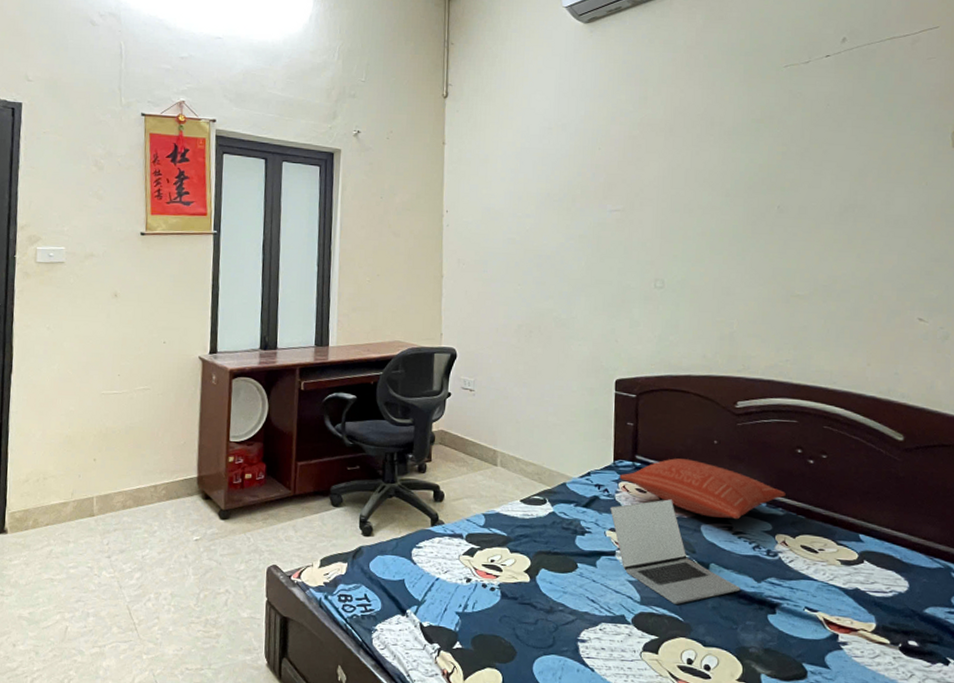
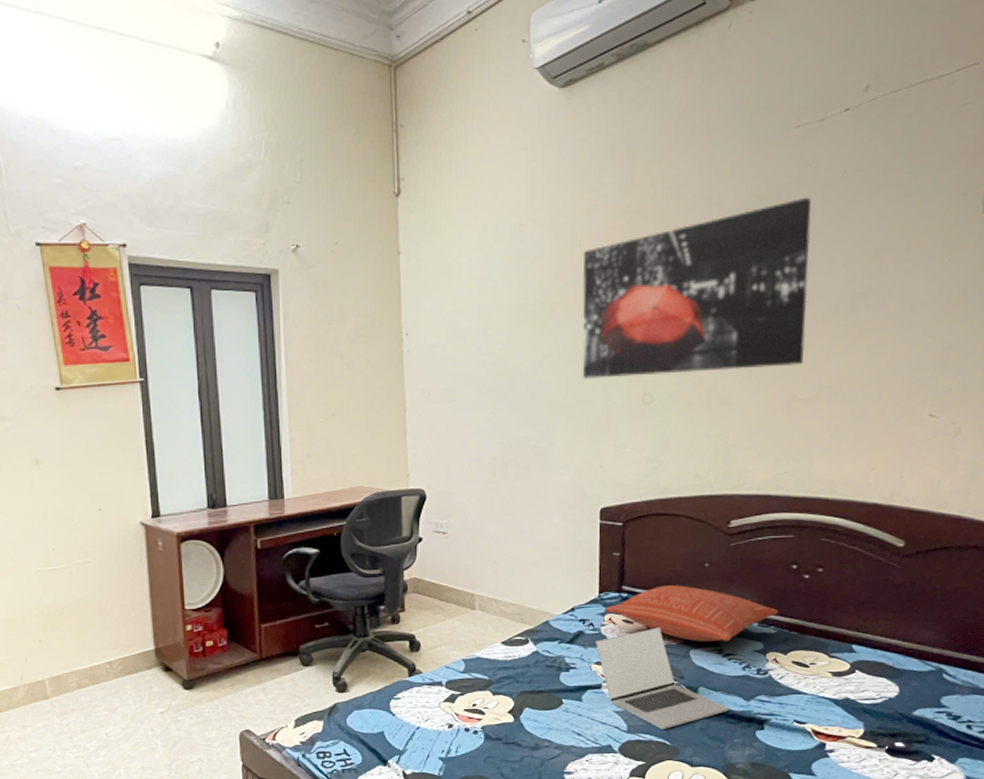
wall art: none [600,123,801,265] -> present [582,197,811,379]

